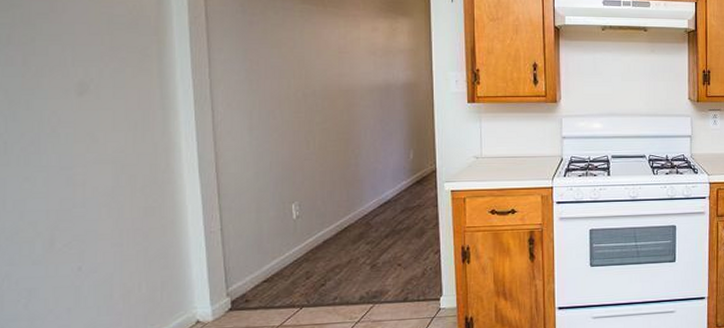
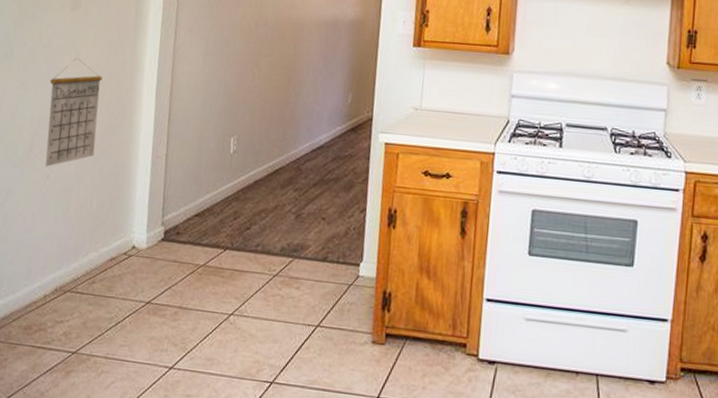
calendar: none [63,144,135,259] -> present [45,58,102,167]

